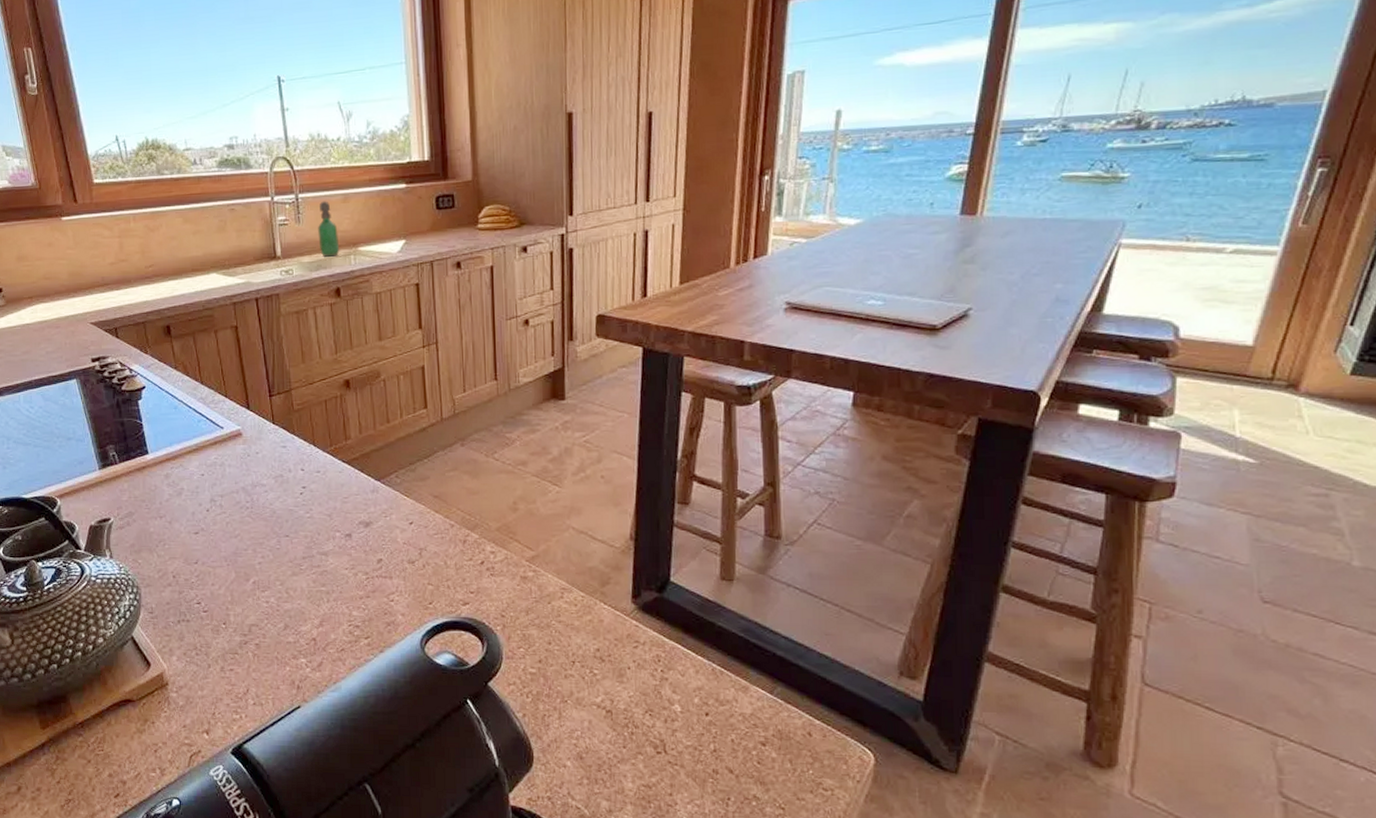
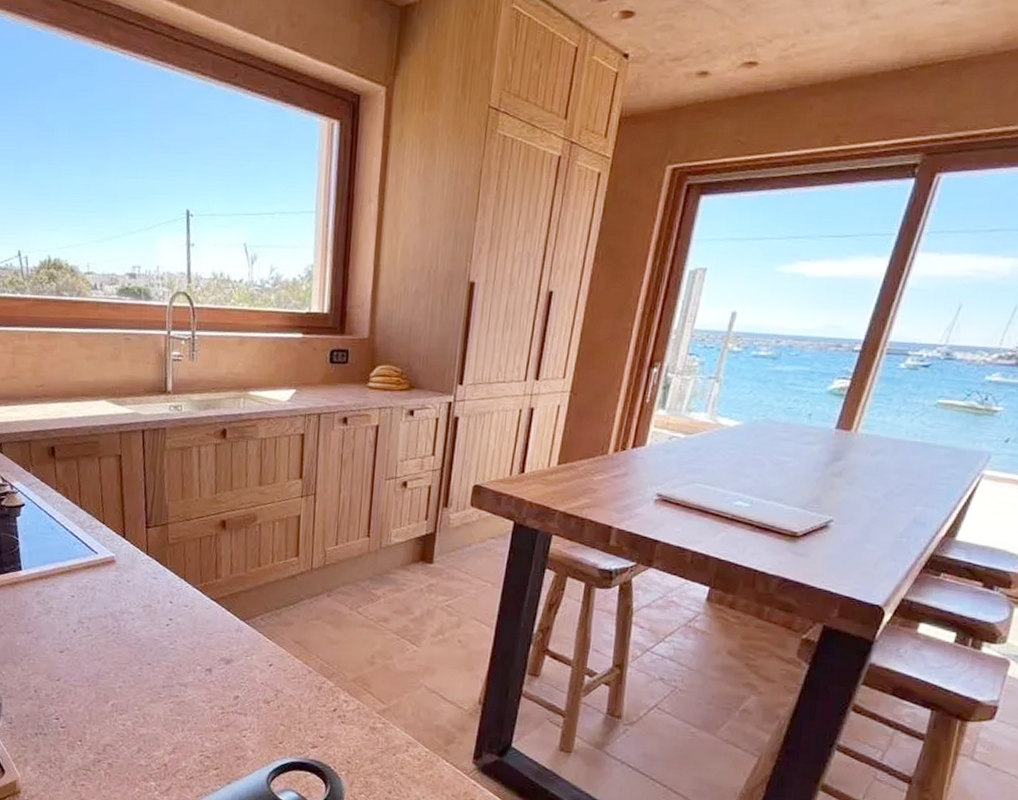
soap dispenser: present [318,201,340,257] -> none [210,341,231,398]

